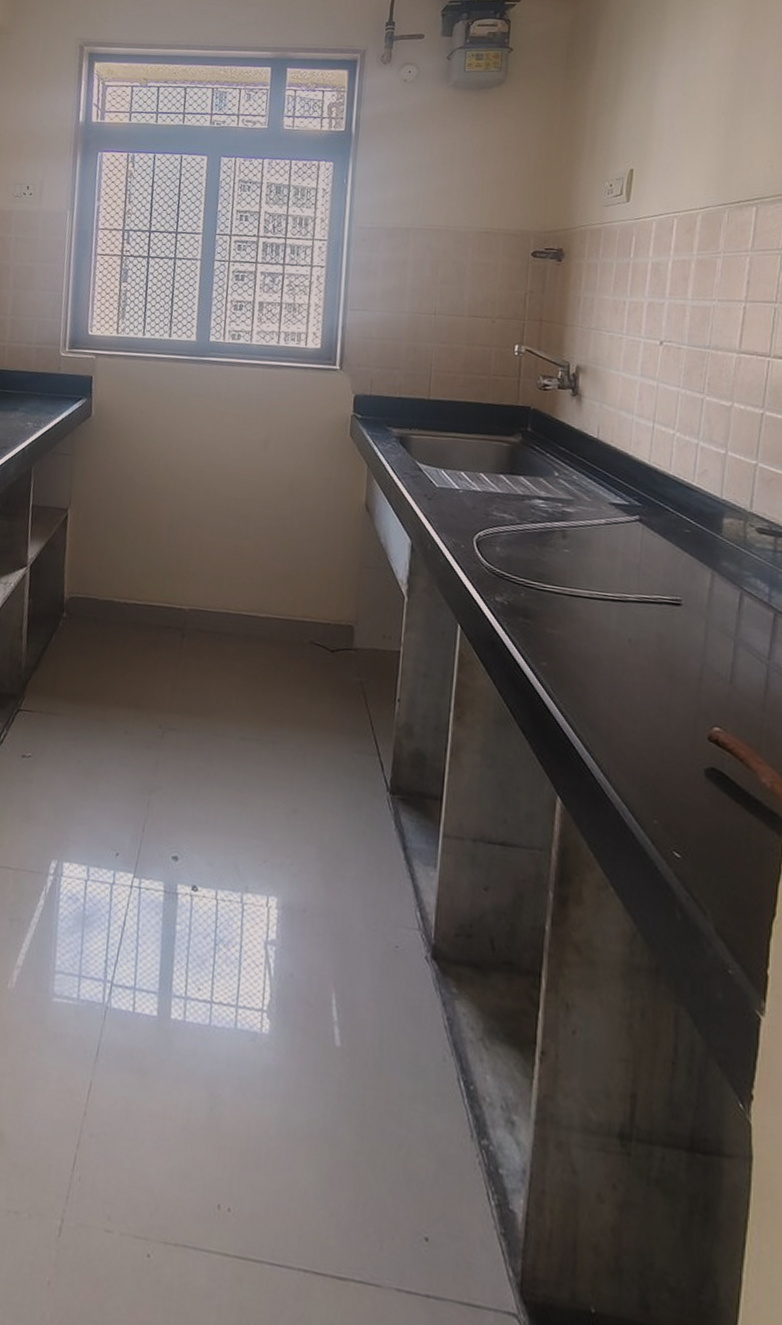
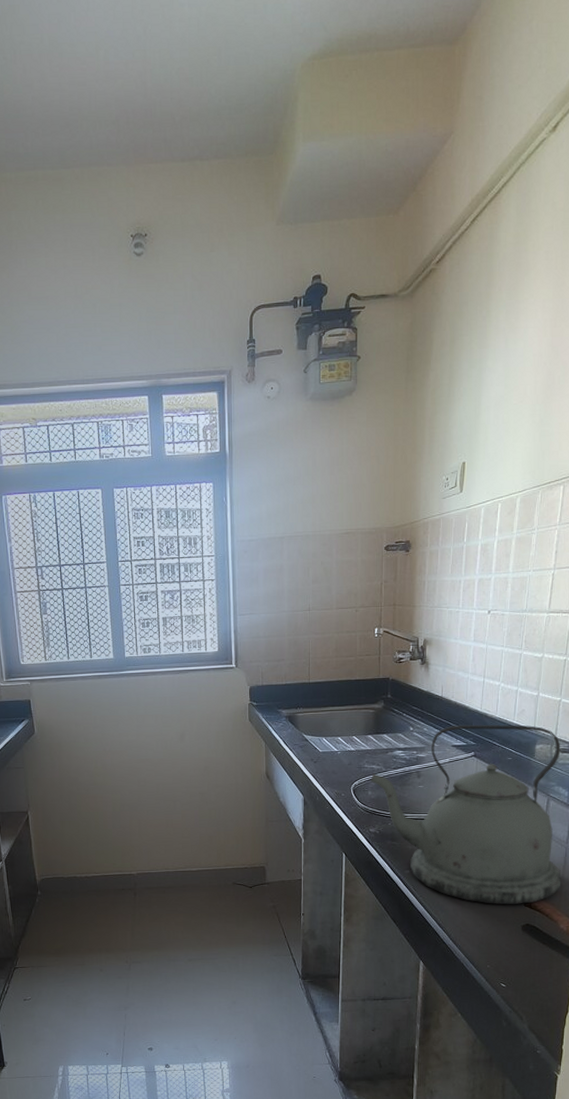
kettle: none [499,477,762,738] -> present [370,724,562,905]

